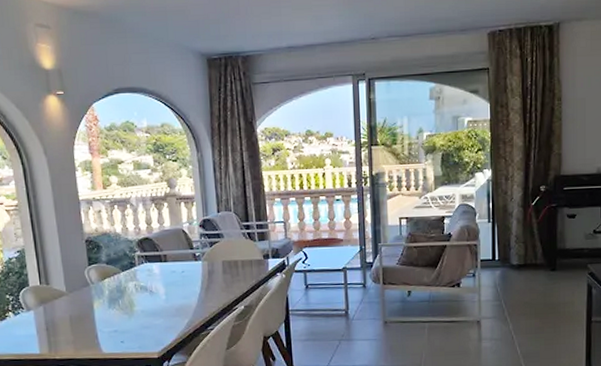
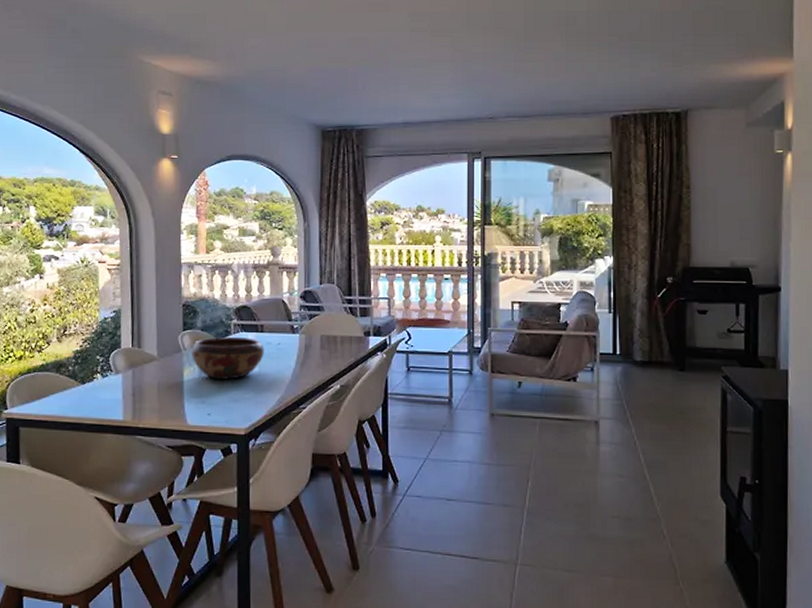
decorative bowl: none [99,268,170,309] -> present [192,337,264,380]

